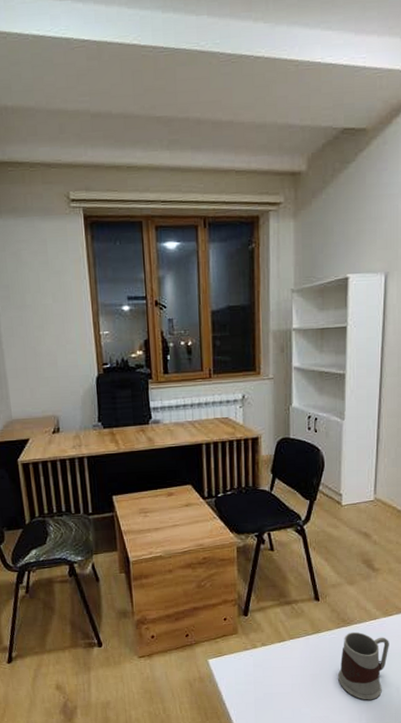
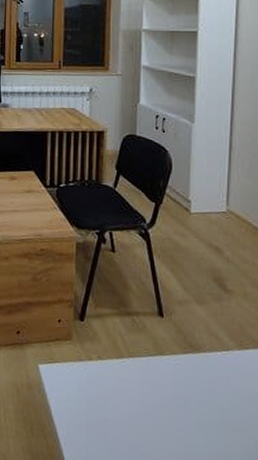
mug: present [338,631,389,700] -> none [184,360,245,452]

